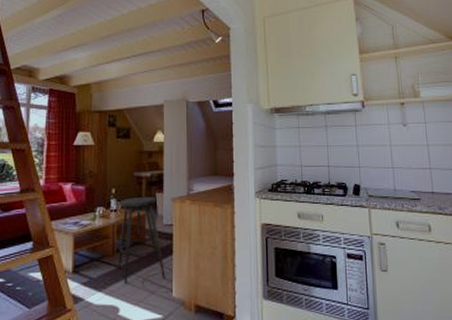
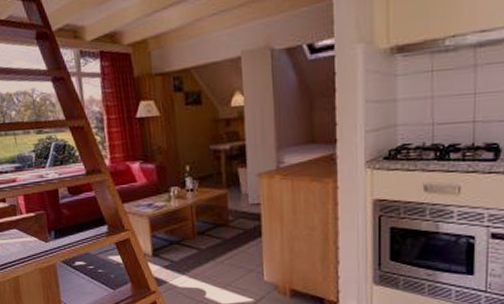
stool: present [118,197,166,284] -> none [196,173,255,267]

